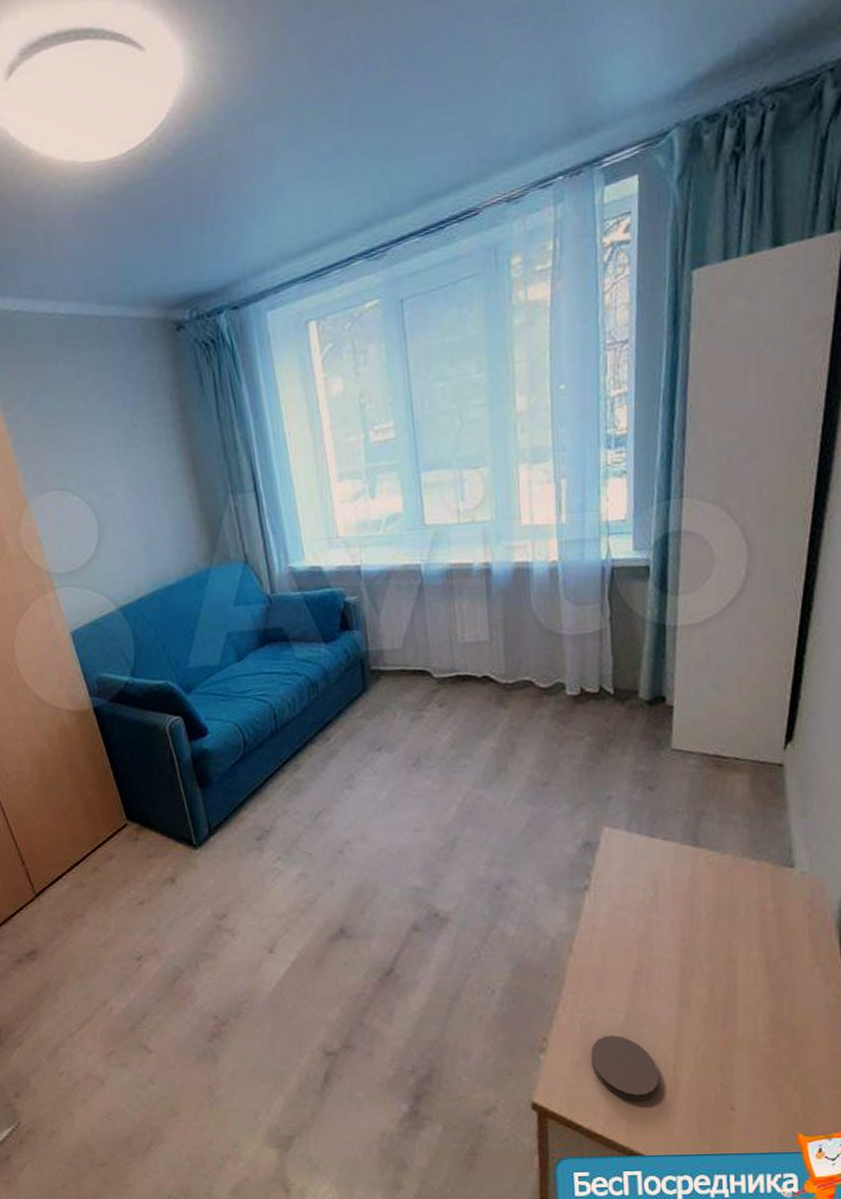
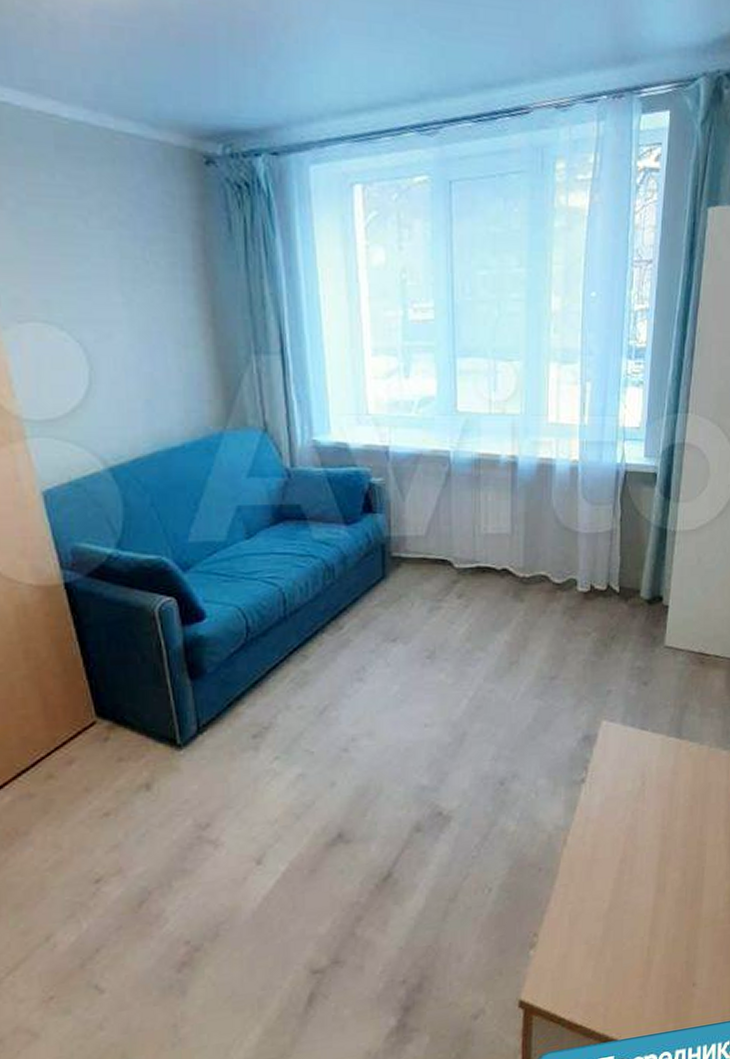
coaster: present [591,1035,660,1101] -> none [577,924,636,988]

